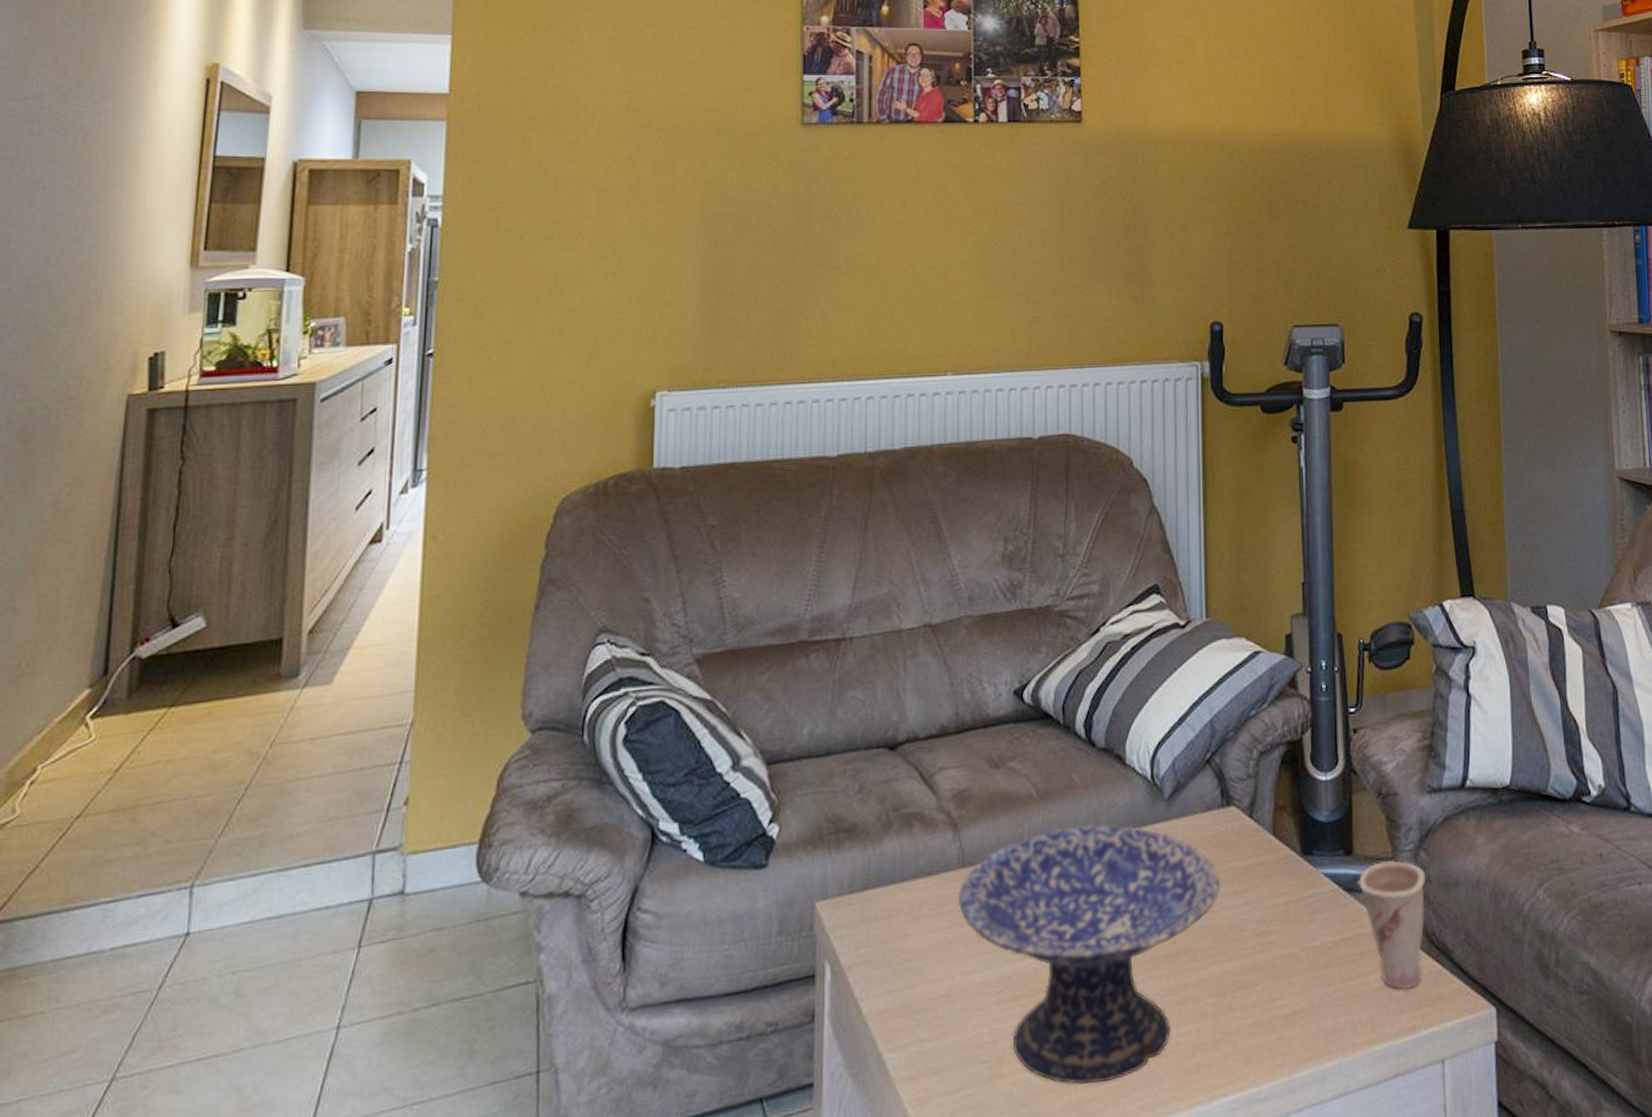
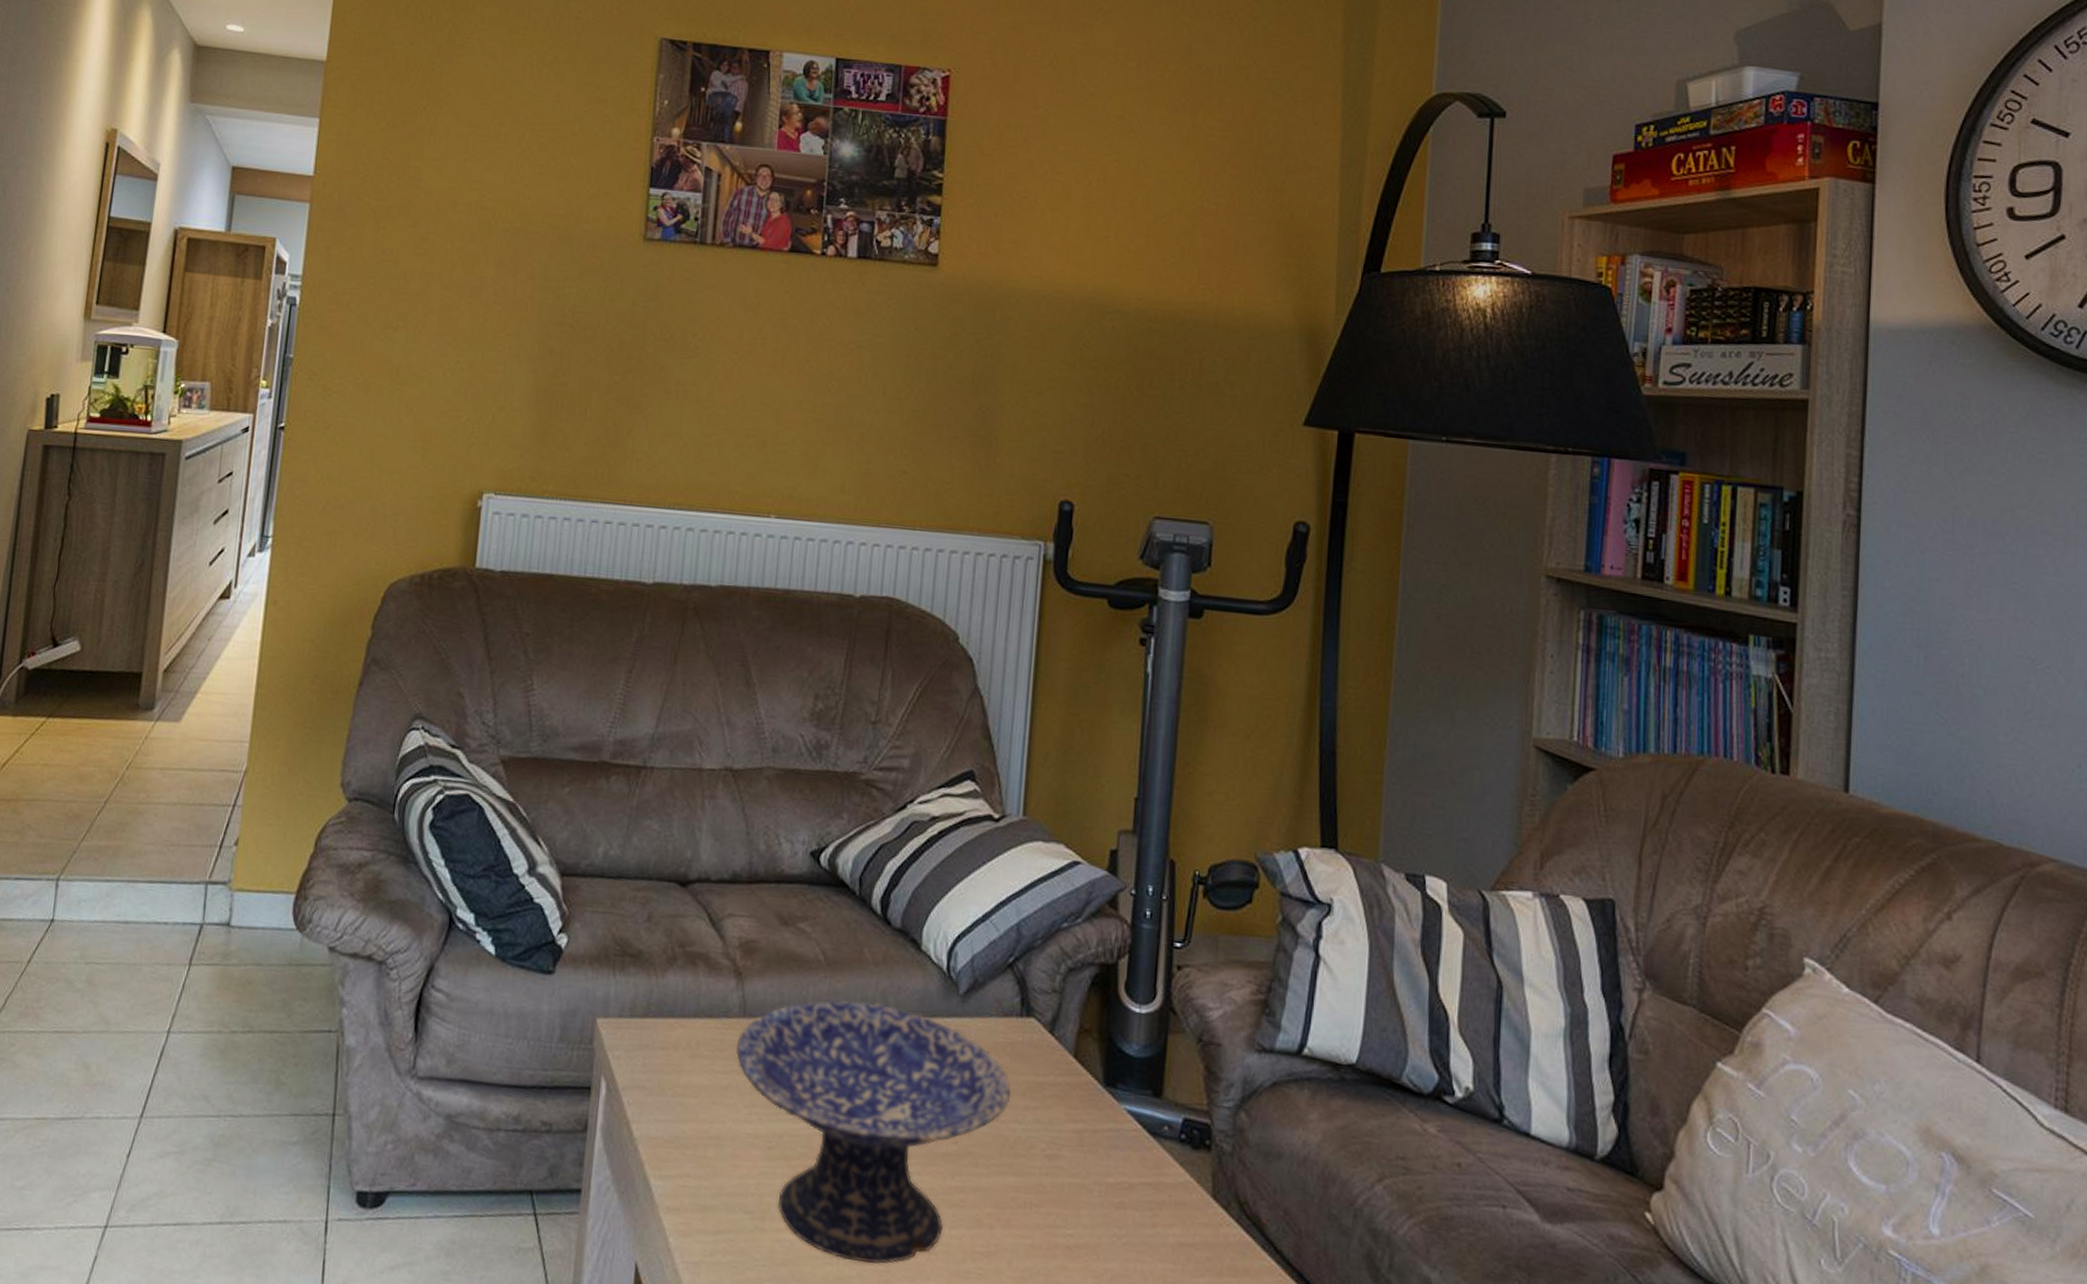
cup: present [1359,859,1426,990] -> none [1165,1112,1245,1254]

